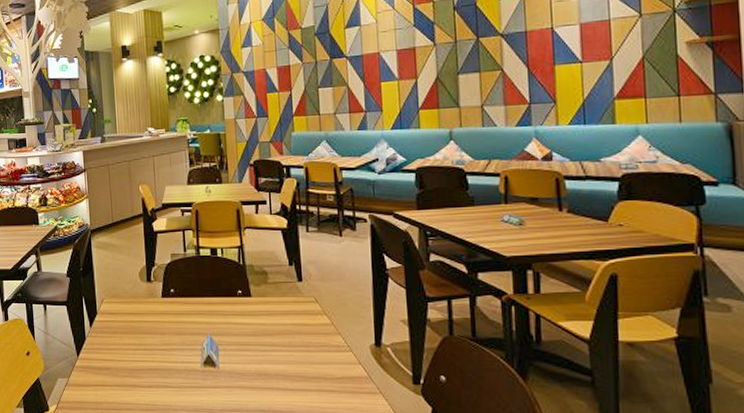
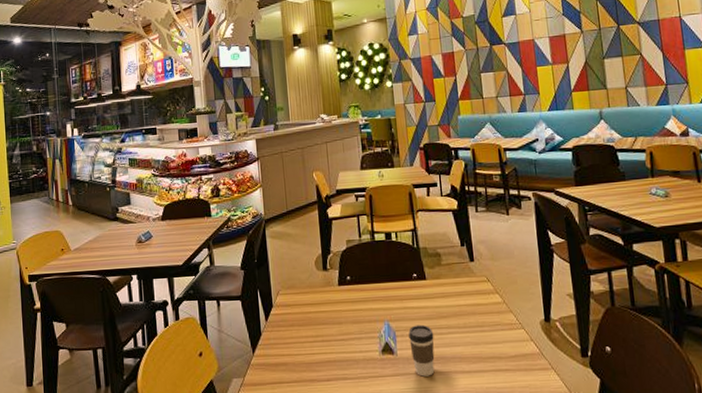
coffee cup: none [231,340,257,391] -> present [408,324,435,377]

